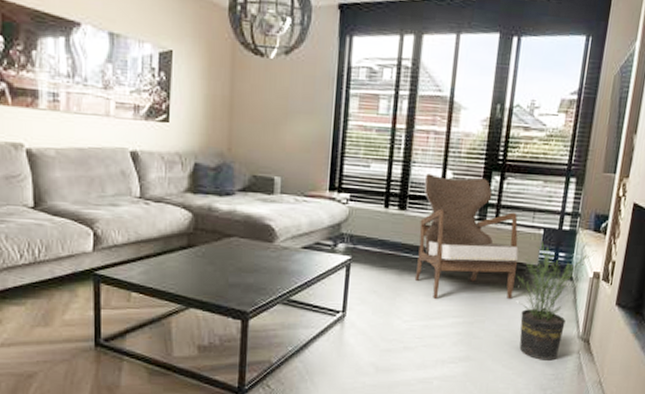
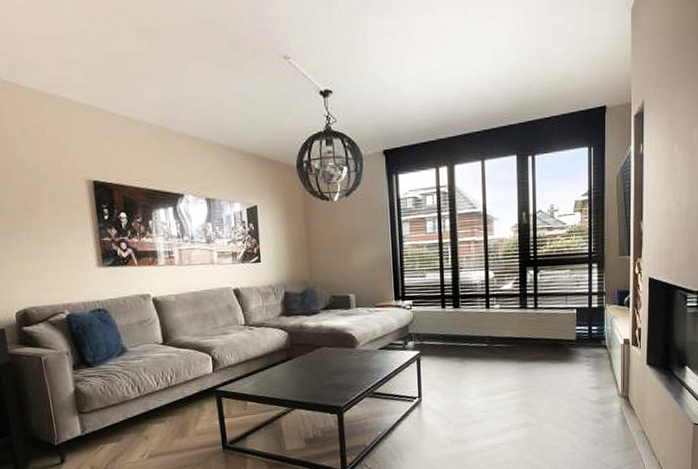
armchair: present [414,174,519,299] -> none [471,274,559,378]
potted plant: present [516,242,598,361] -> none [559,319,625,418]

